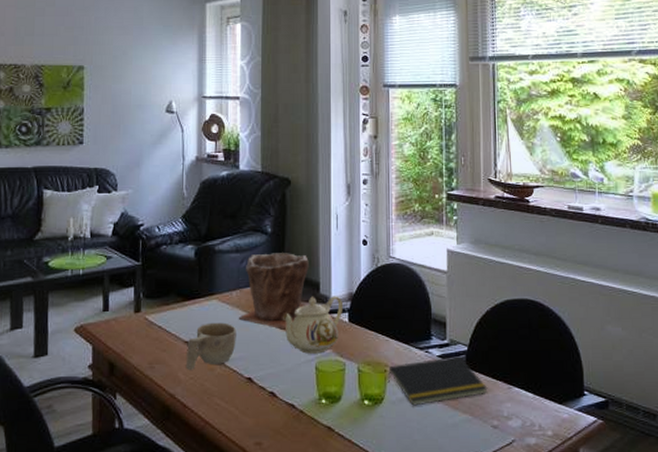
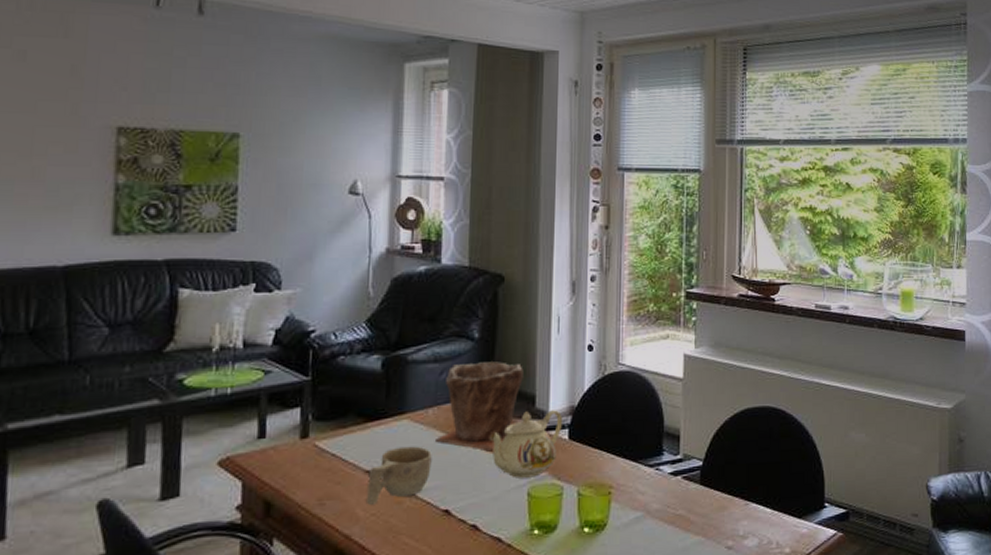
notepad: present [387,356,488,406] -> none [611,472,723,531]

